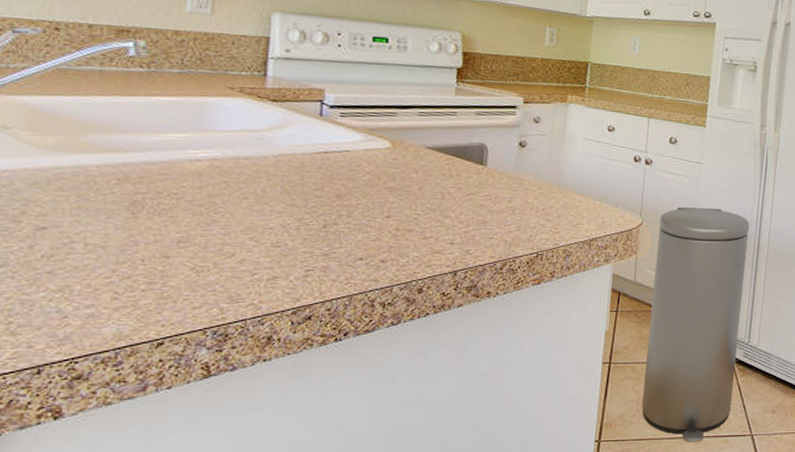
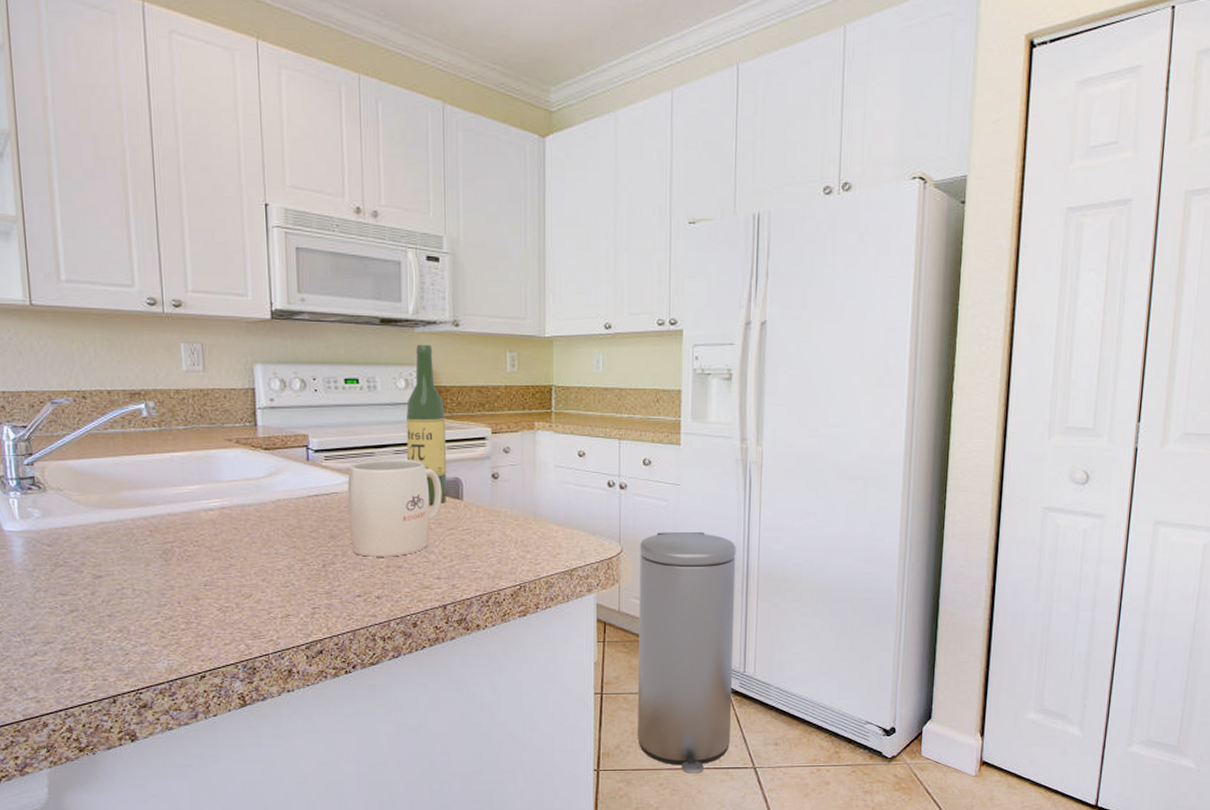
mug: none [358,120,466,220] -> present [347,459,442,557]
wine bottle: none [432,10,477,169] -> present [406,344,447,505]

